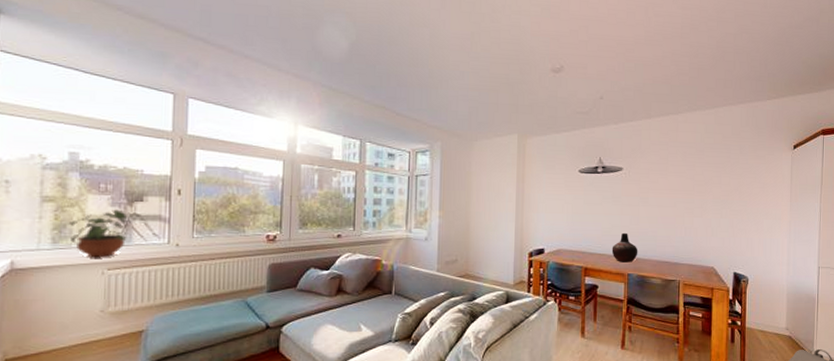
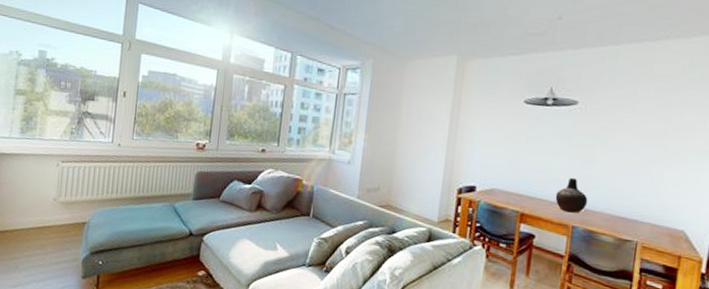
potted plant: present [68,209,128,257] -> none [34,106,81,150]

